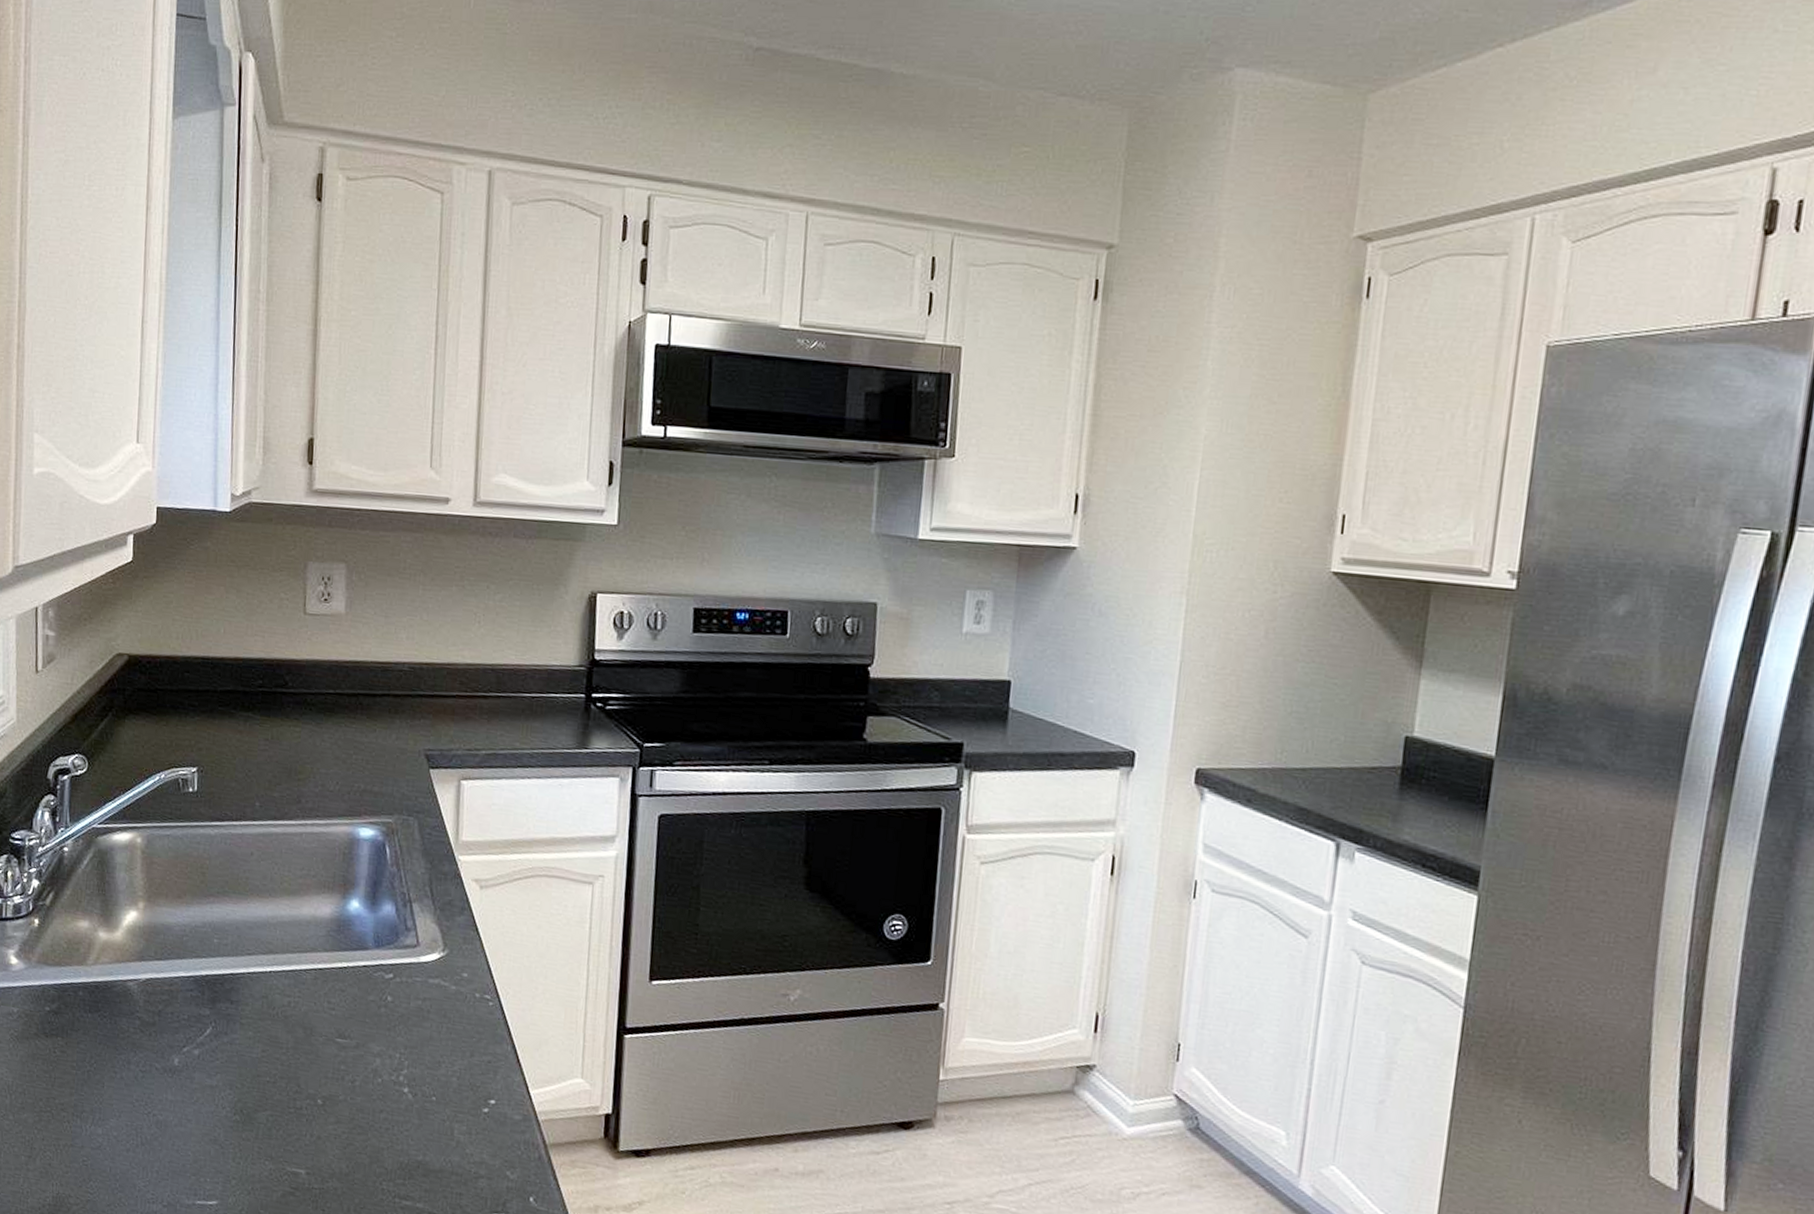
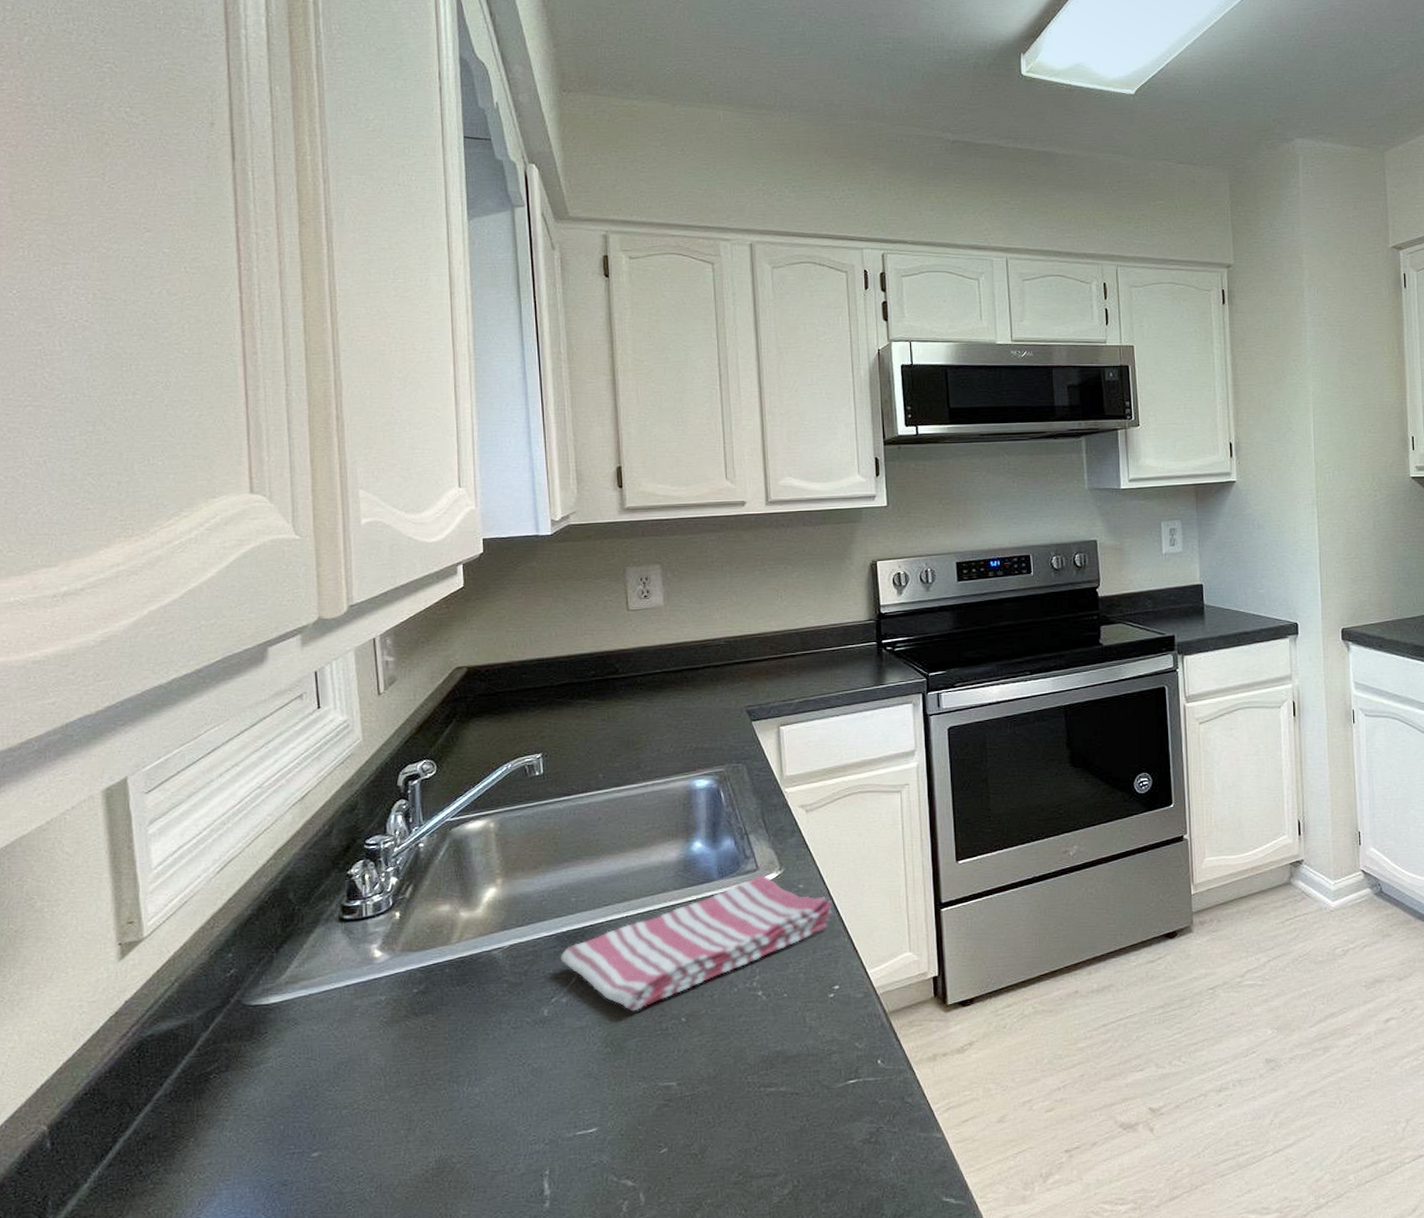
dish towel: none [196,953,498,1081] -> present [560,875,832,1011]

